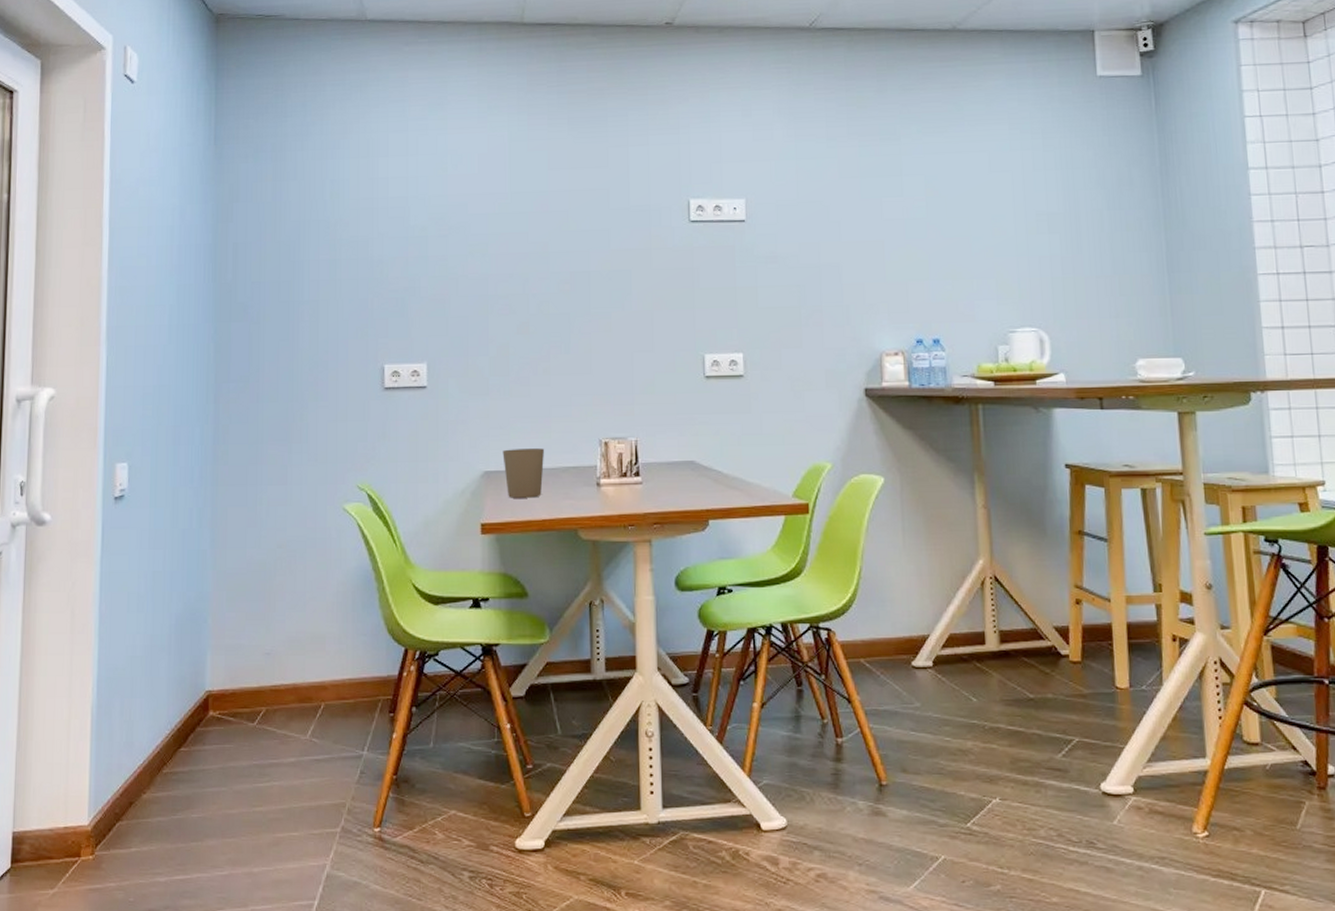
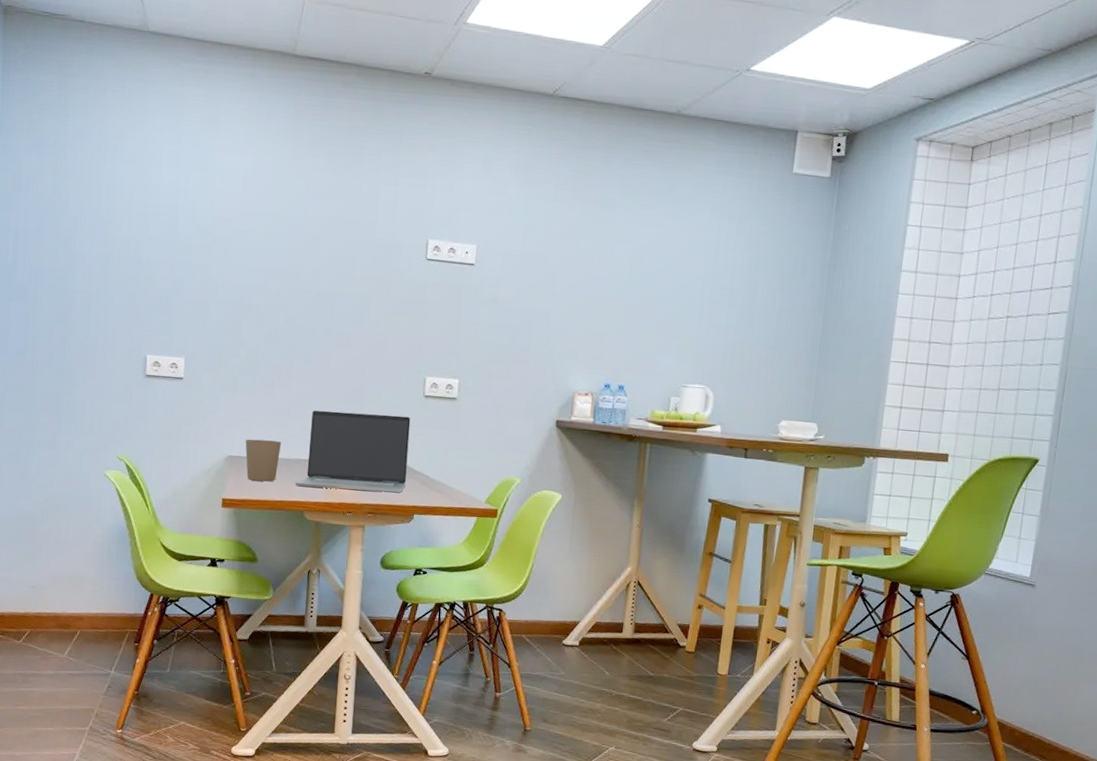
laptop: none [564,403,695,500] -> present [295,410,411,493]

